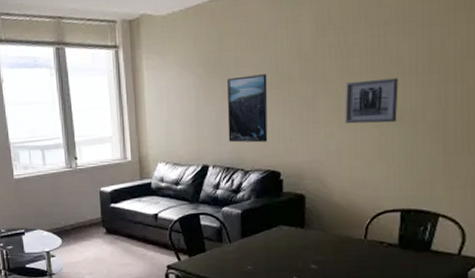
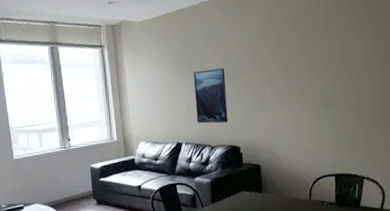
wall art: present [345,77,399,124] -> none [285,70,326,107]

